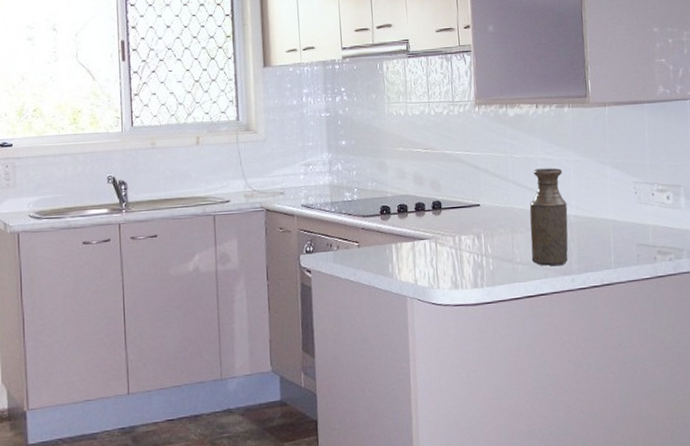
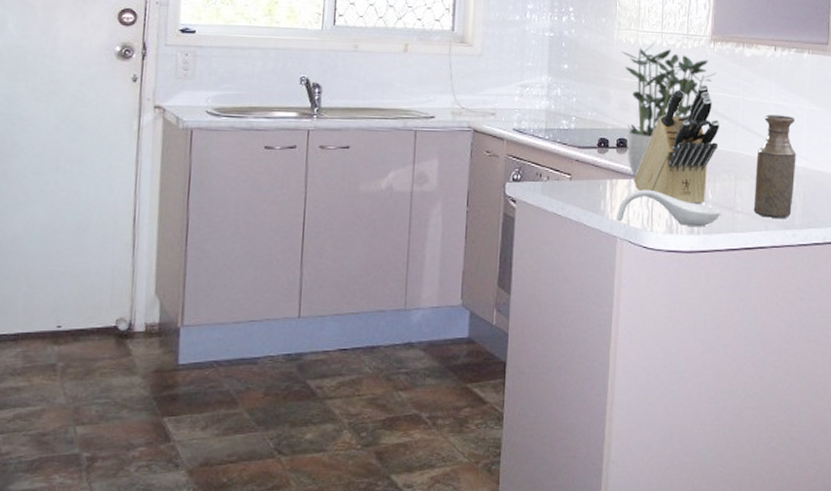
potted plant: none [392,111,484,239] -> present [621,42,717,177]
spoon rest: none [404,249,502,281] -> present [617,189,721,227]
knife block: none [417,146,492,260] -> present [634,84,719,205]

